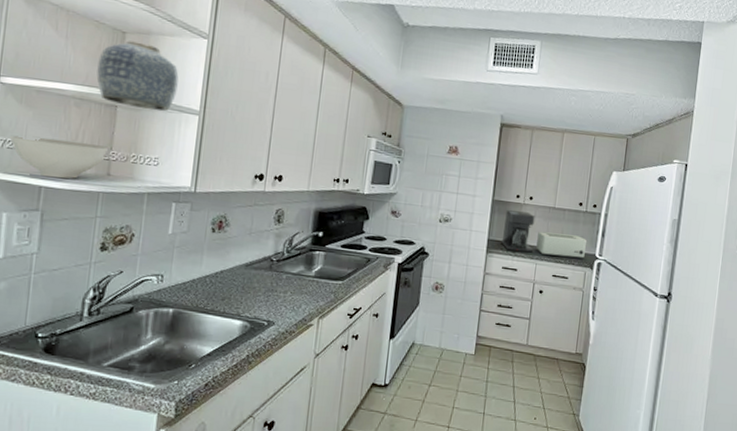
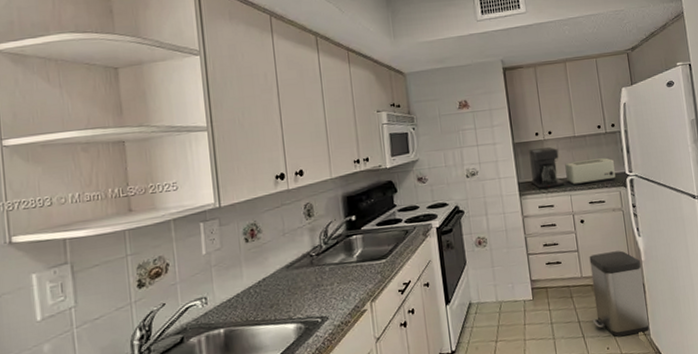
bowl: present [9,135,109,179] -> none [23,183,126,229]
decorative jar: present [96,41,179,112] -> none [96,74,181,139]
pedal bin: none [526,326,588,413] -> present [589,250,649,337]

